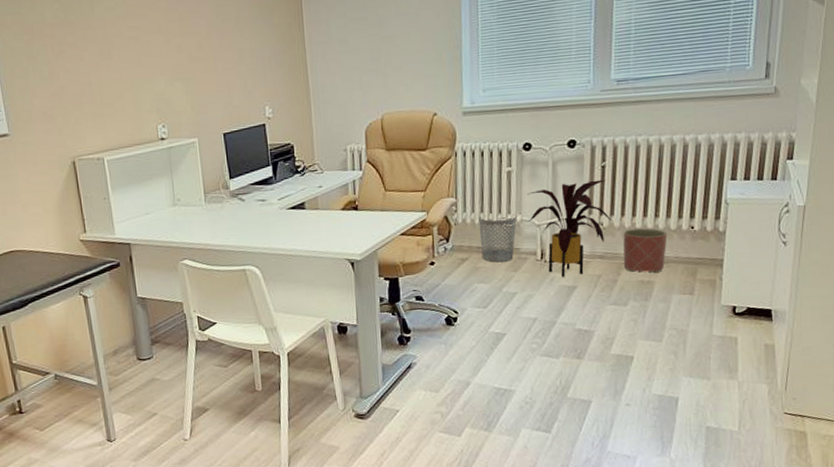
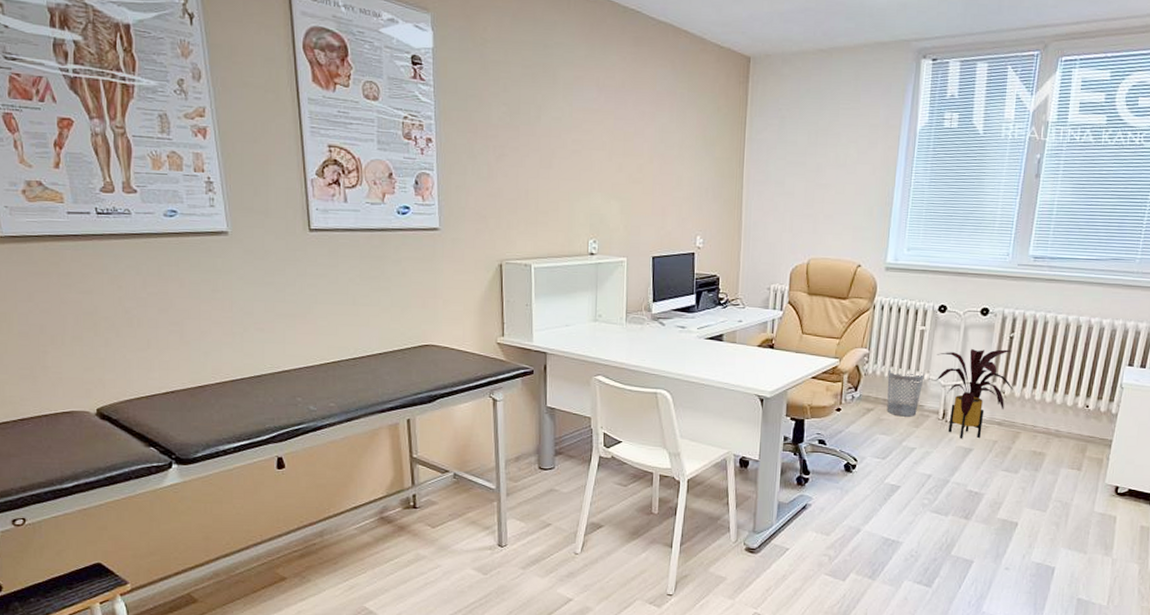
planter: present [623,228,668,274] -> none [1019,400,1064,446]

